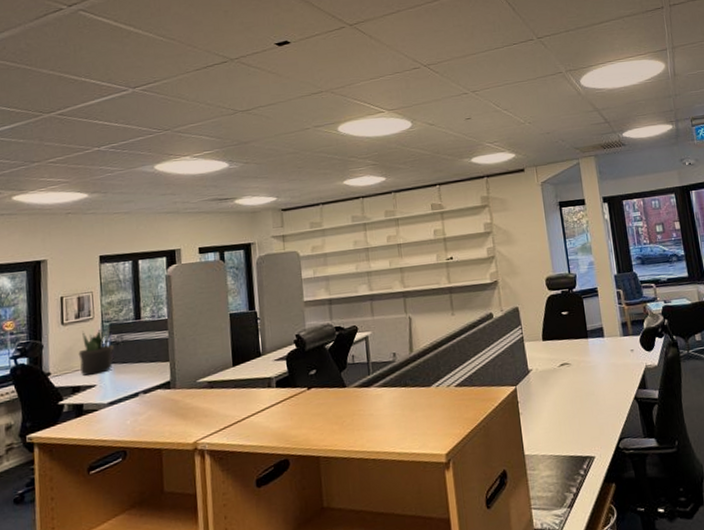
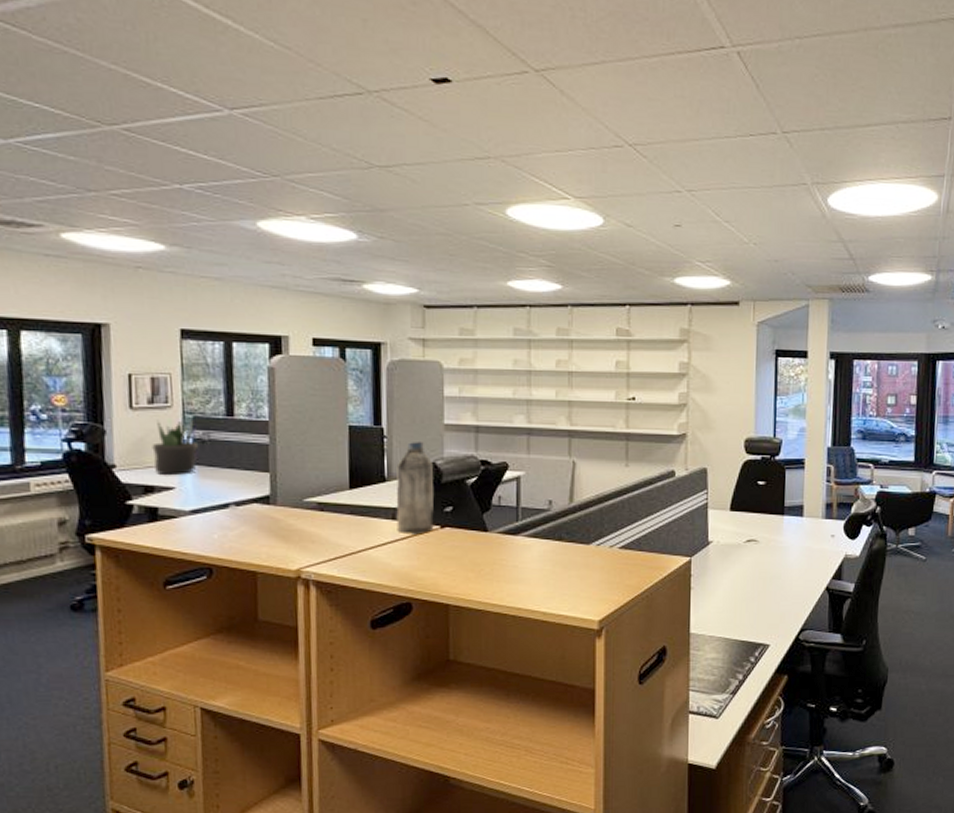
water bottle: none [269,317,302,400] -> present [396,440,434,535]

